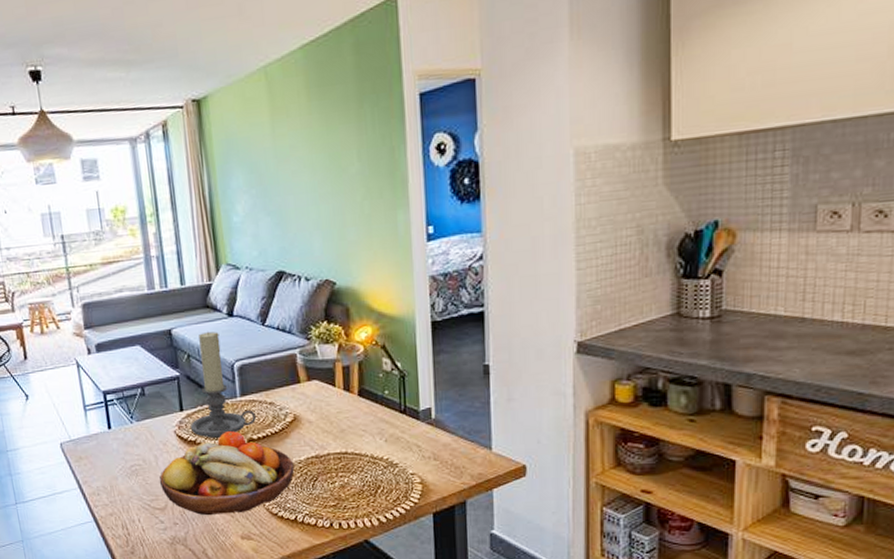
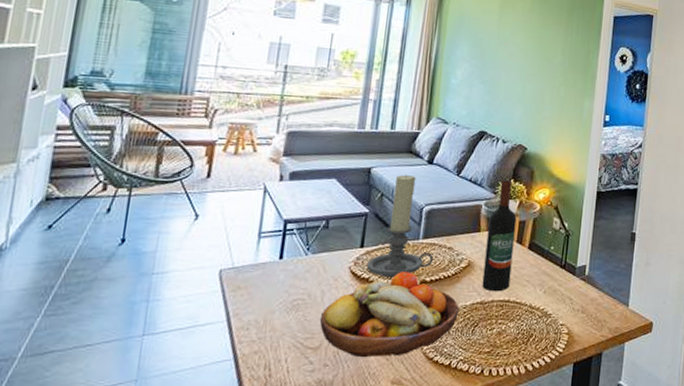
wine bottle: none [307,320,345,445] -> present [482,178,517,292]

